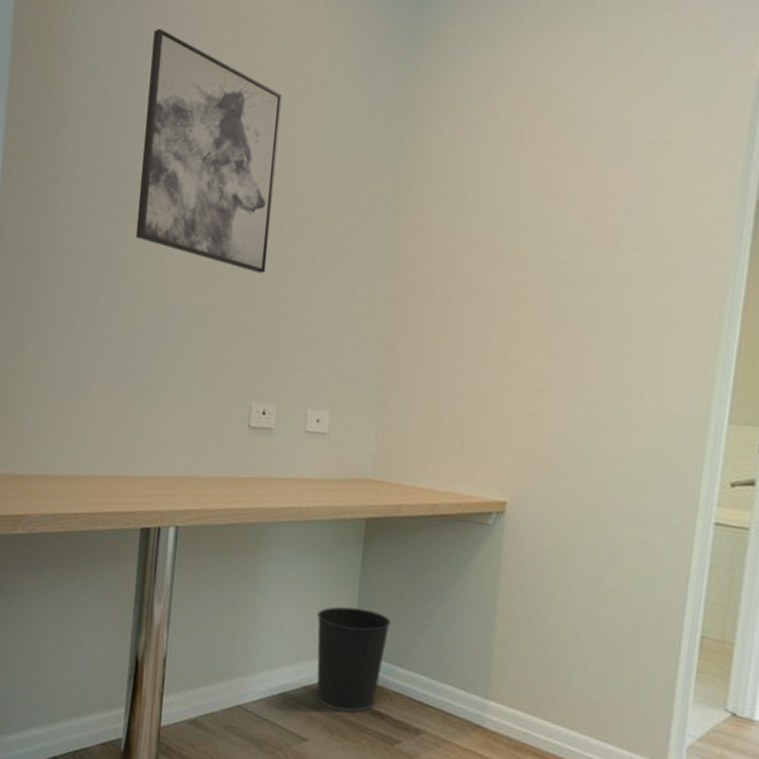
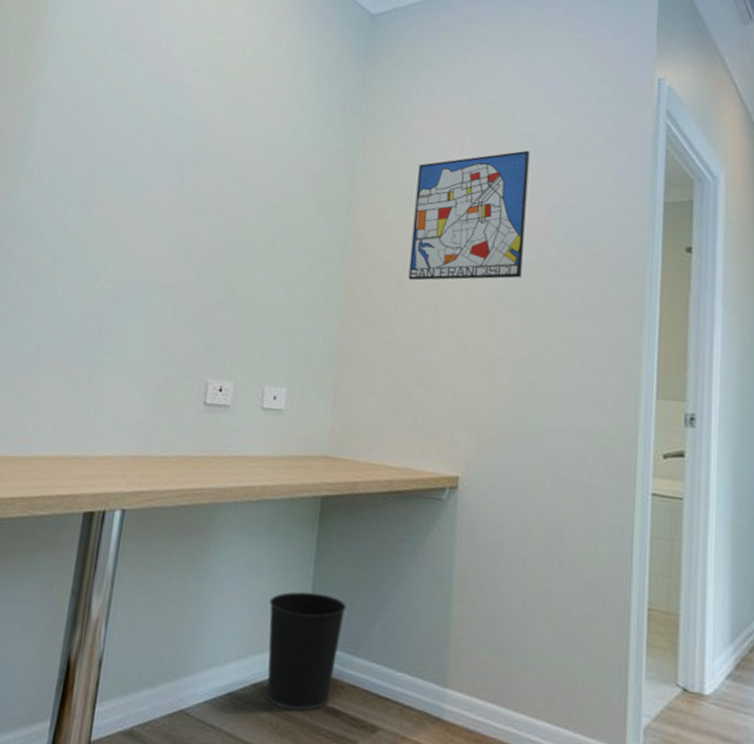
wall art: present [135,28,283,274] -> none [99,33,249,255]
wall art: none [456,143,599,297] -> present [408,150,530,281]

